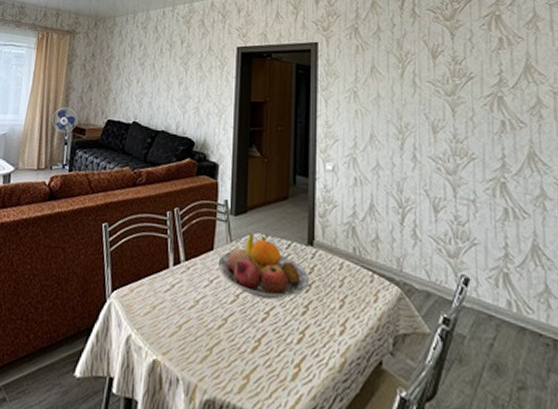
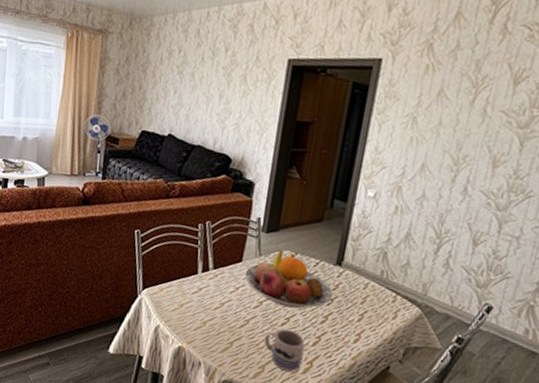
mug: none [245,325,289,380] -> present [264,329,305,372]

